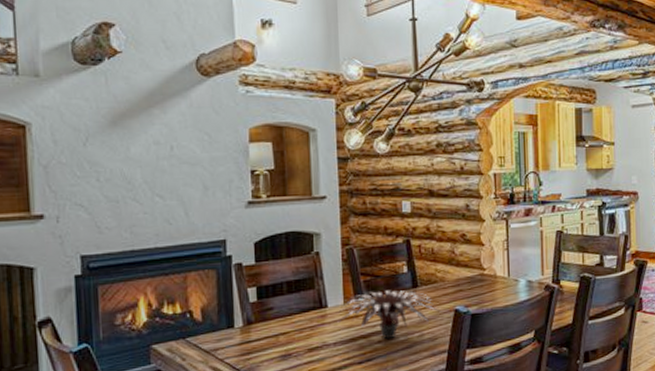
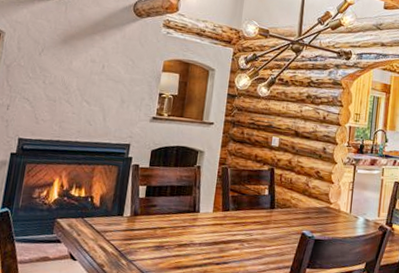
plant: present [335,290,442,340] -> none [205,205,291,249]

